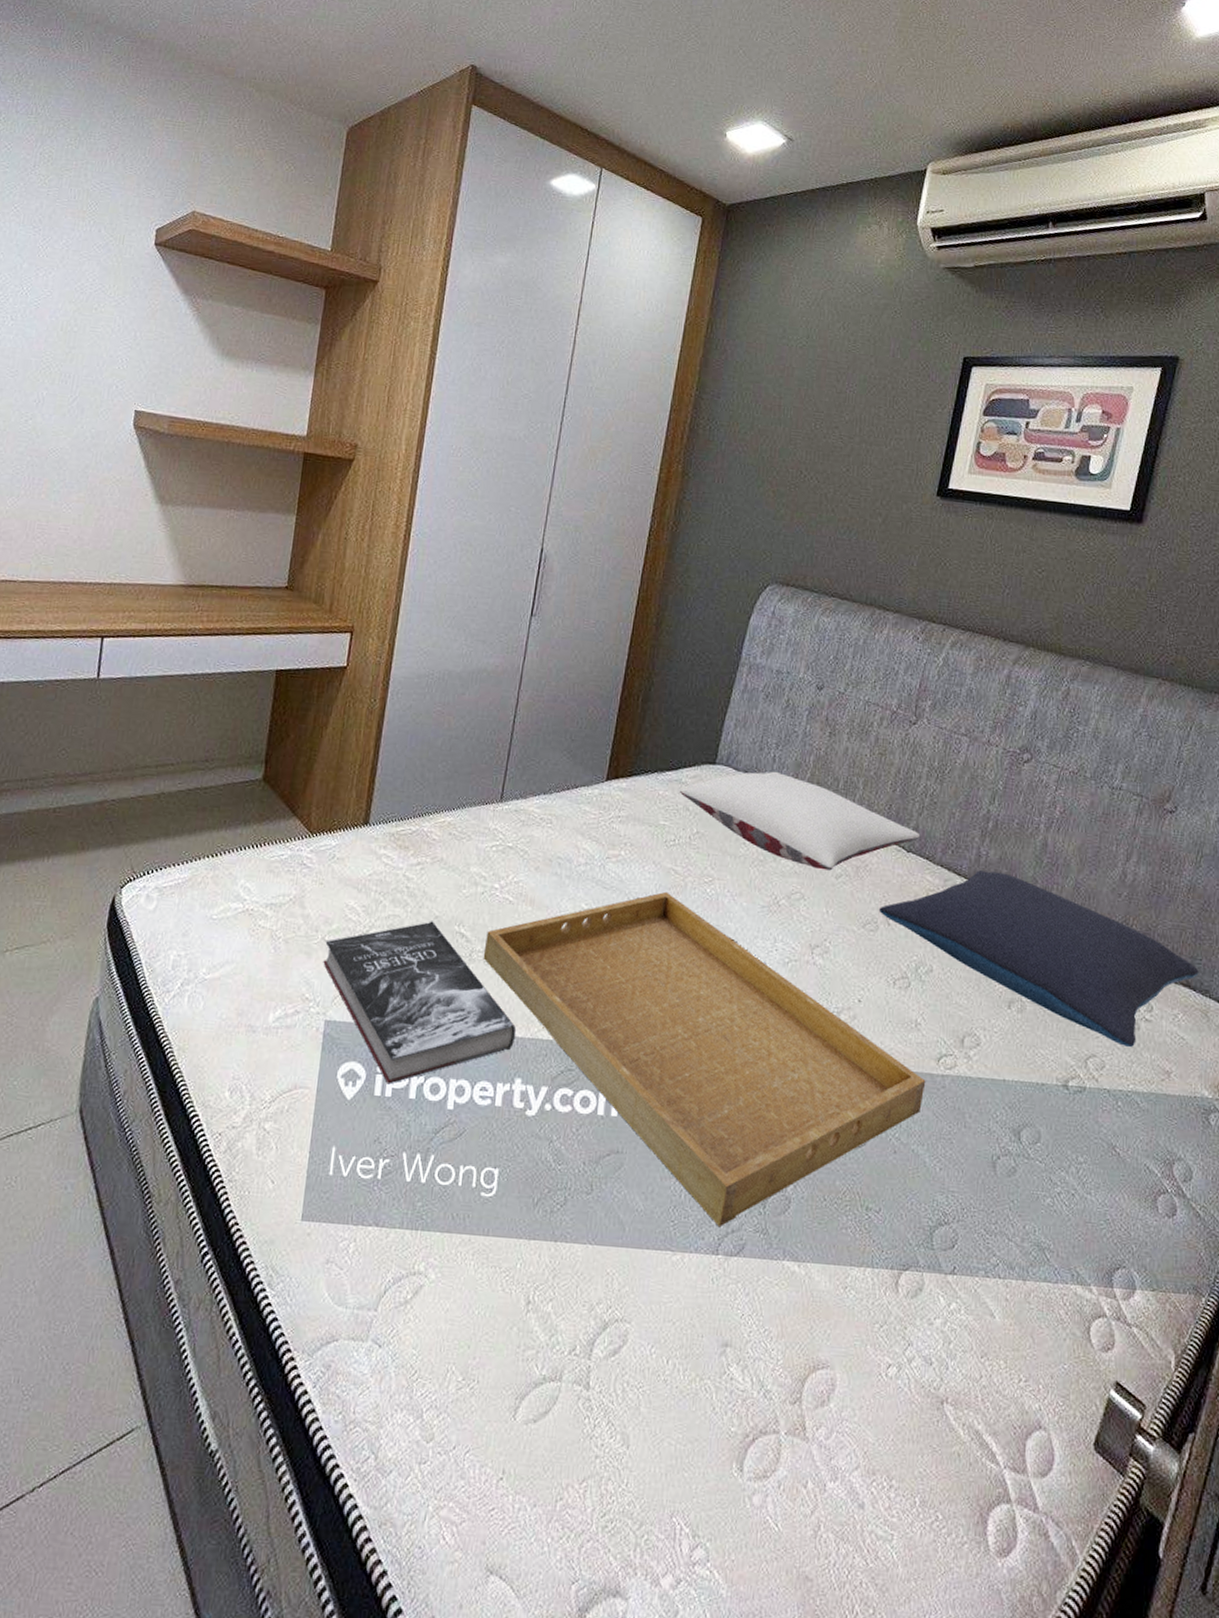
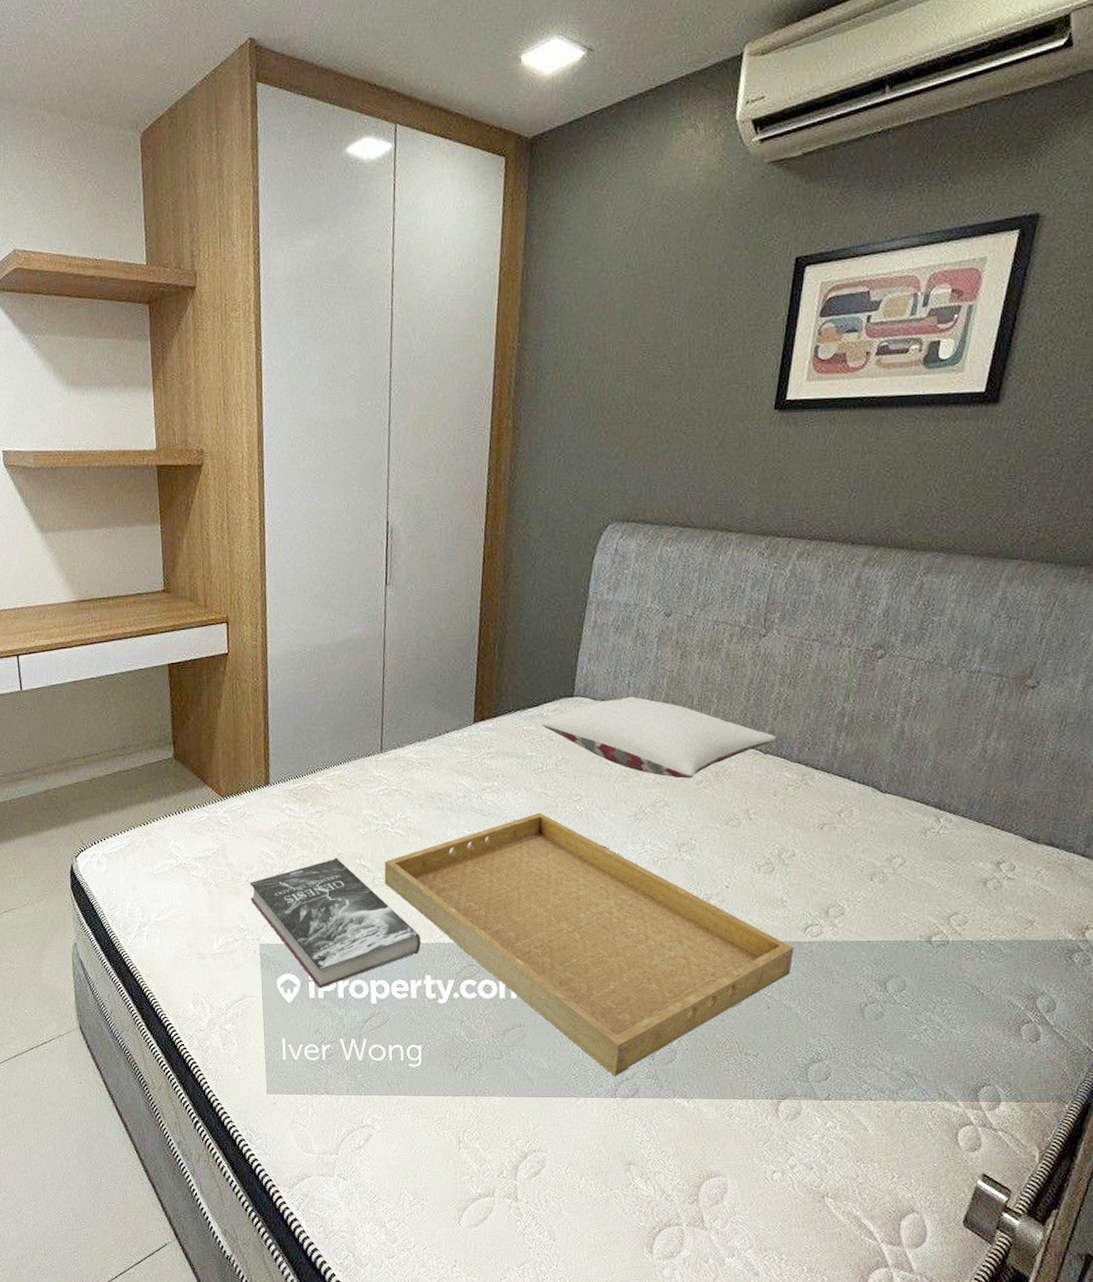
pillow: present [878,870,1199,1047] -> none [740,762,1063,903]

